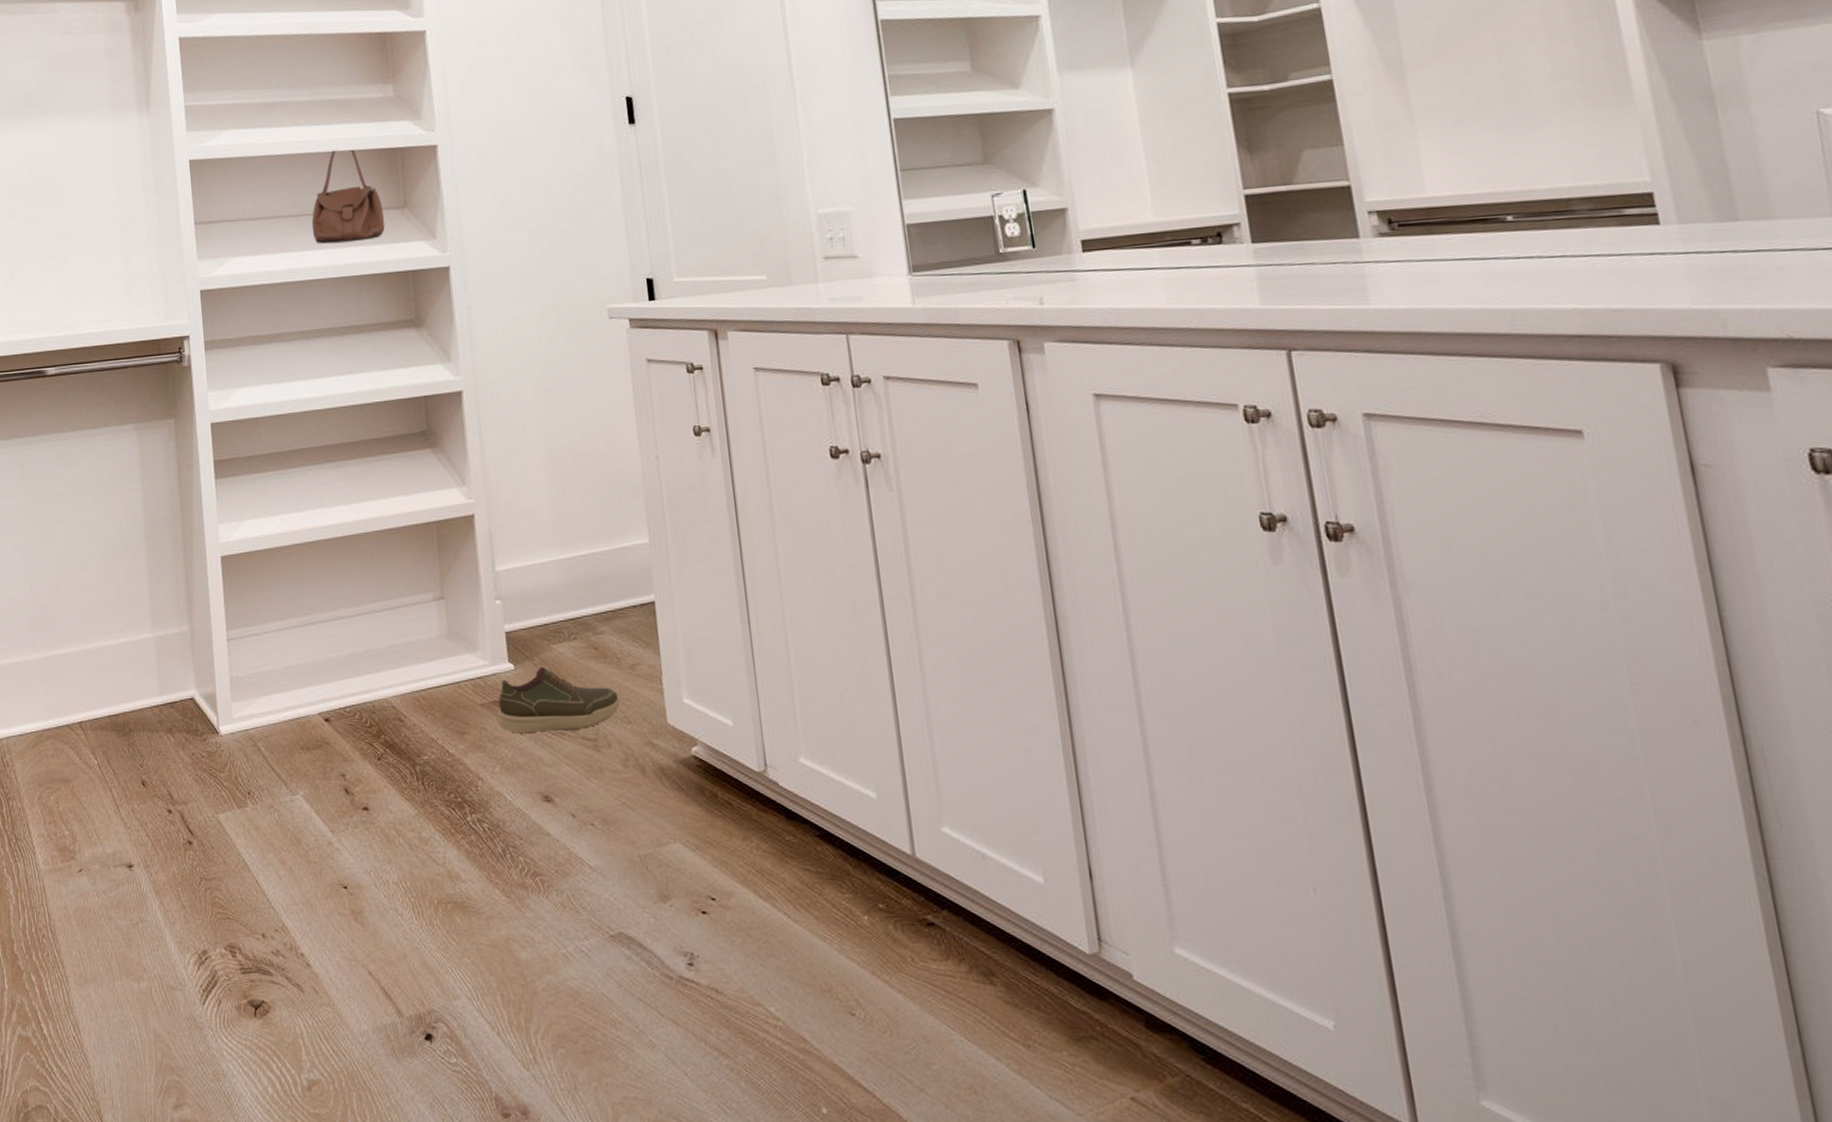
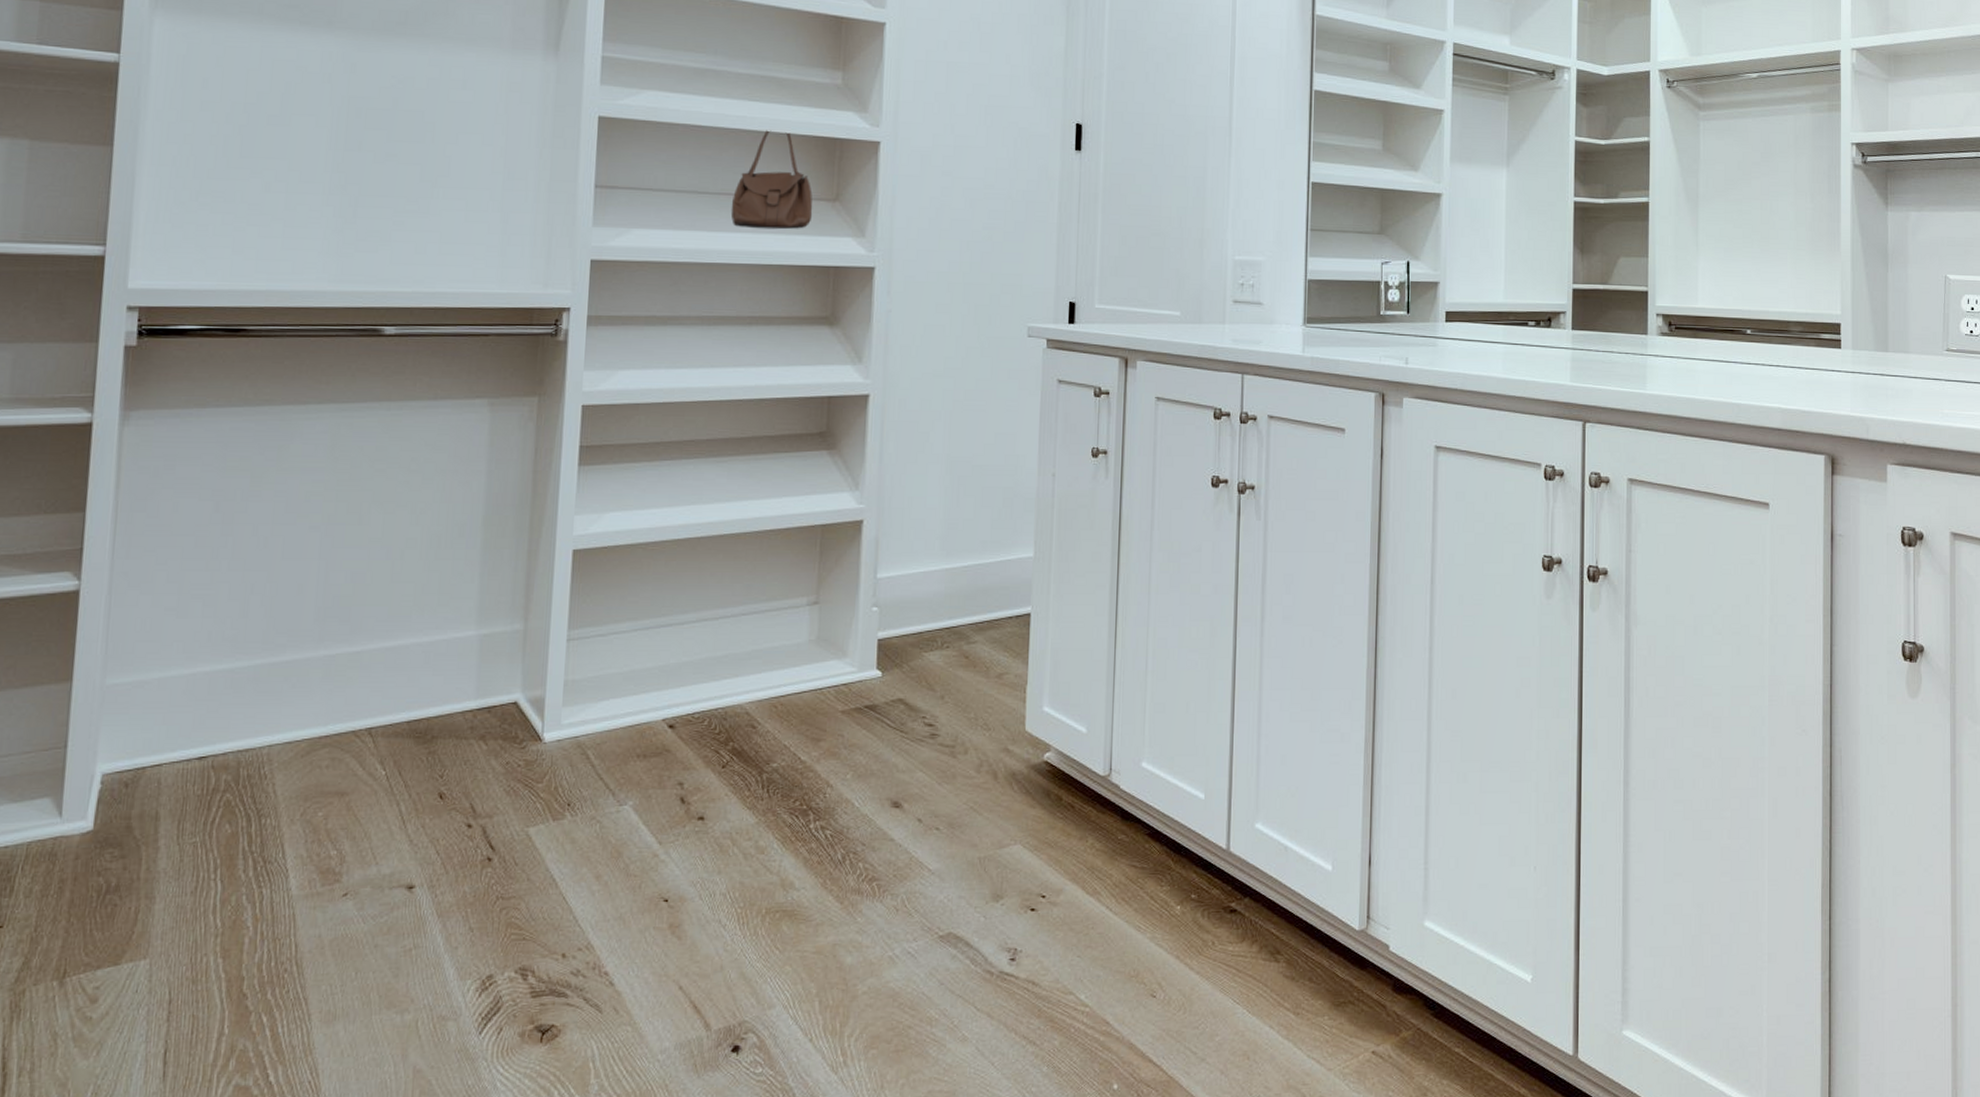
shoe: present [496,667,621,734] -> none [855,675,983,741]

